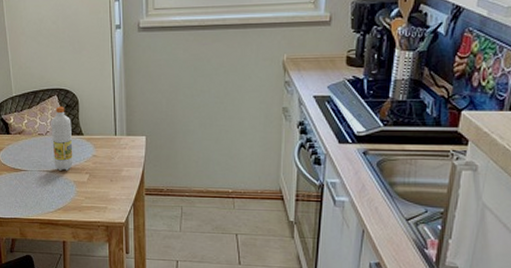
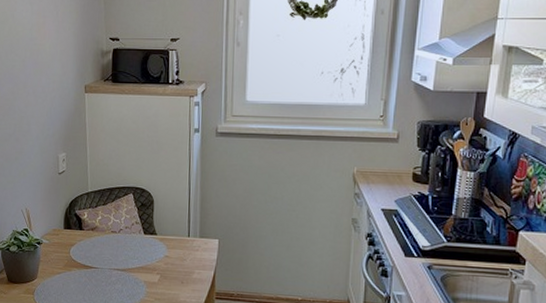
beverage bottle: present [51,106,73,171] -> none [124,204,146,270]

